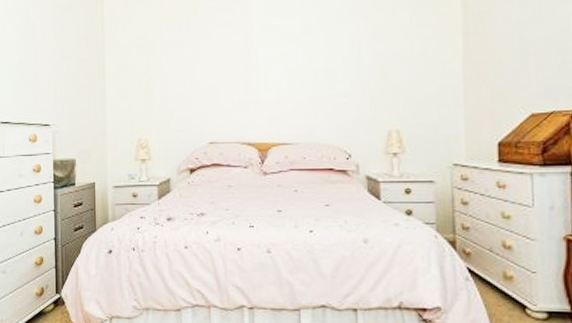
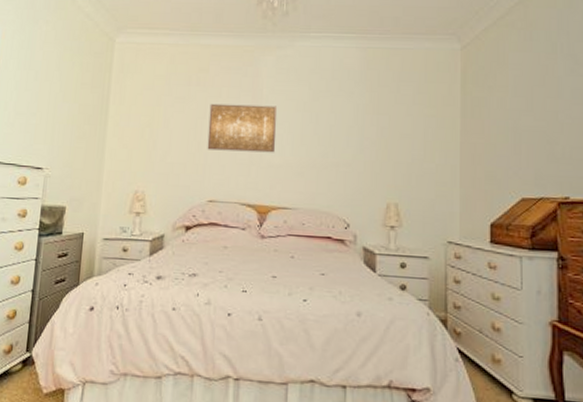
wall art: none [202,42,272,93] -> present [207,103,277,153]

